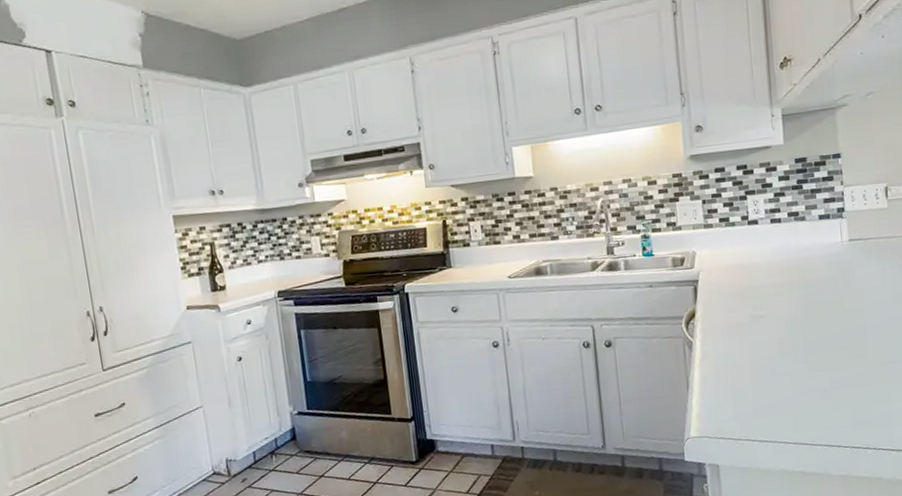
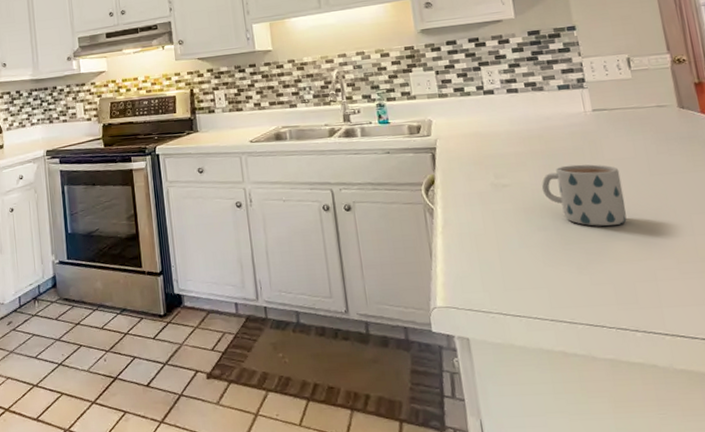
mug: none [795,293,870,354] -> present [541,164,627,226]

